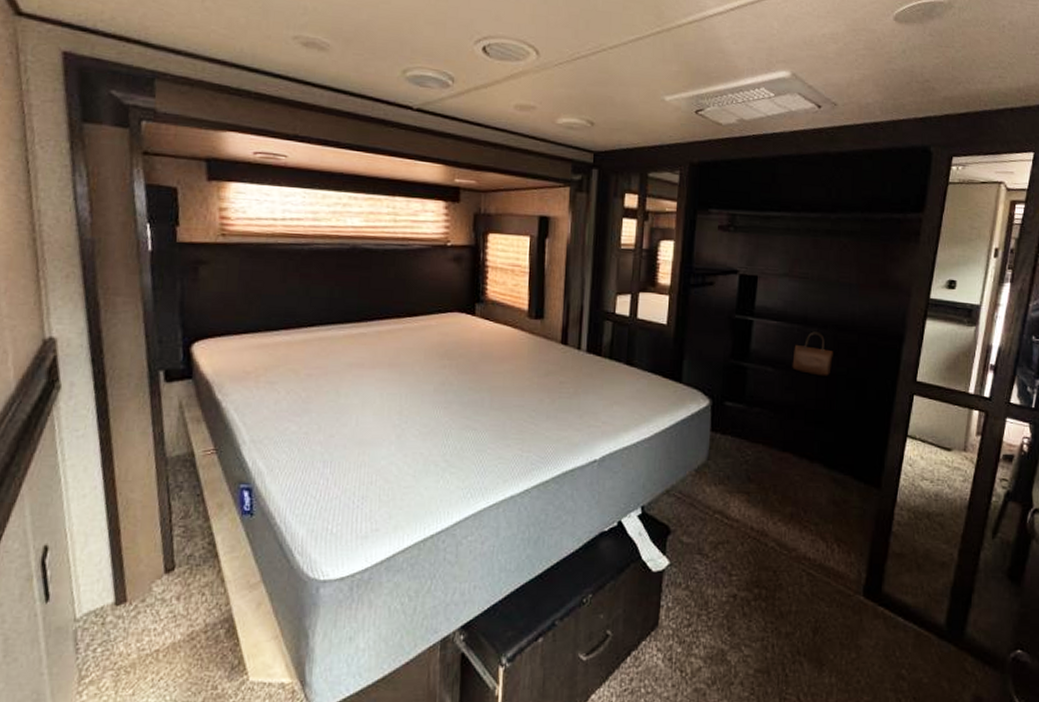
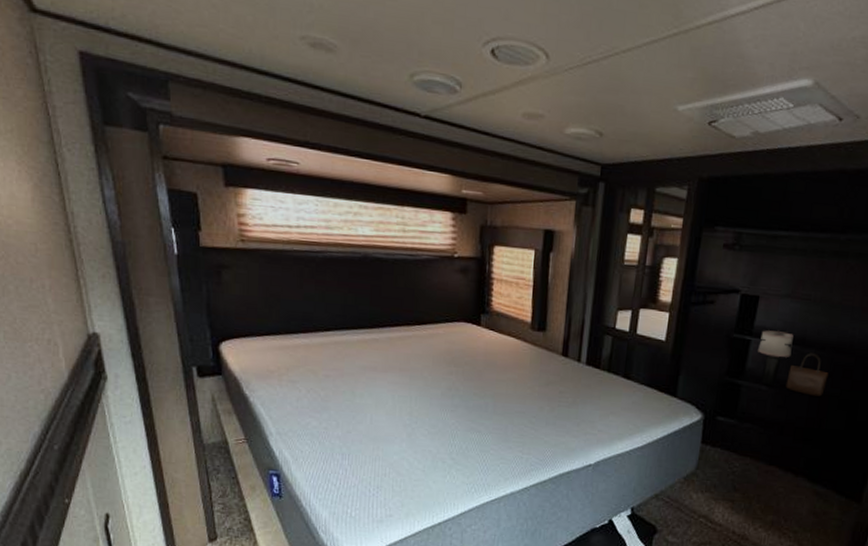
table lamp: none [761,310,795,367] -> present [758,330,794,386]

